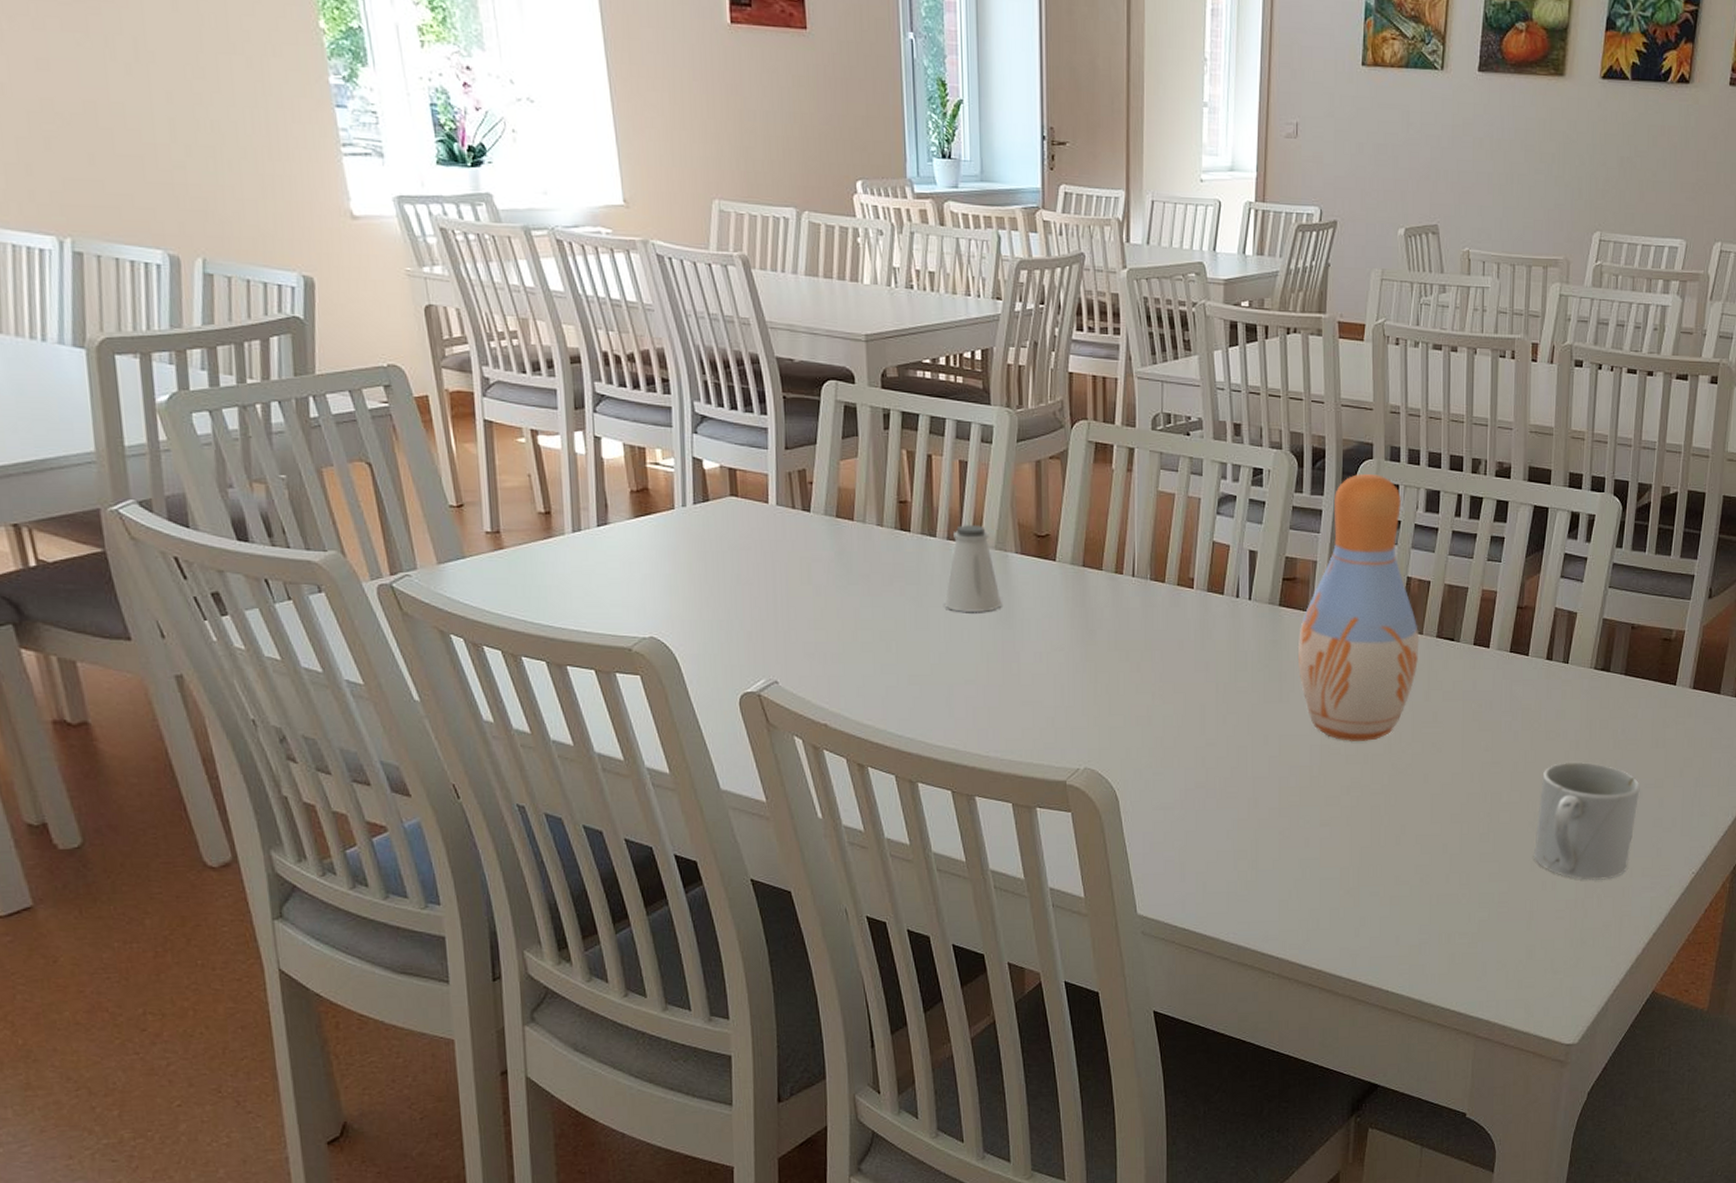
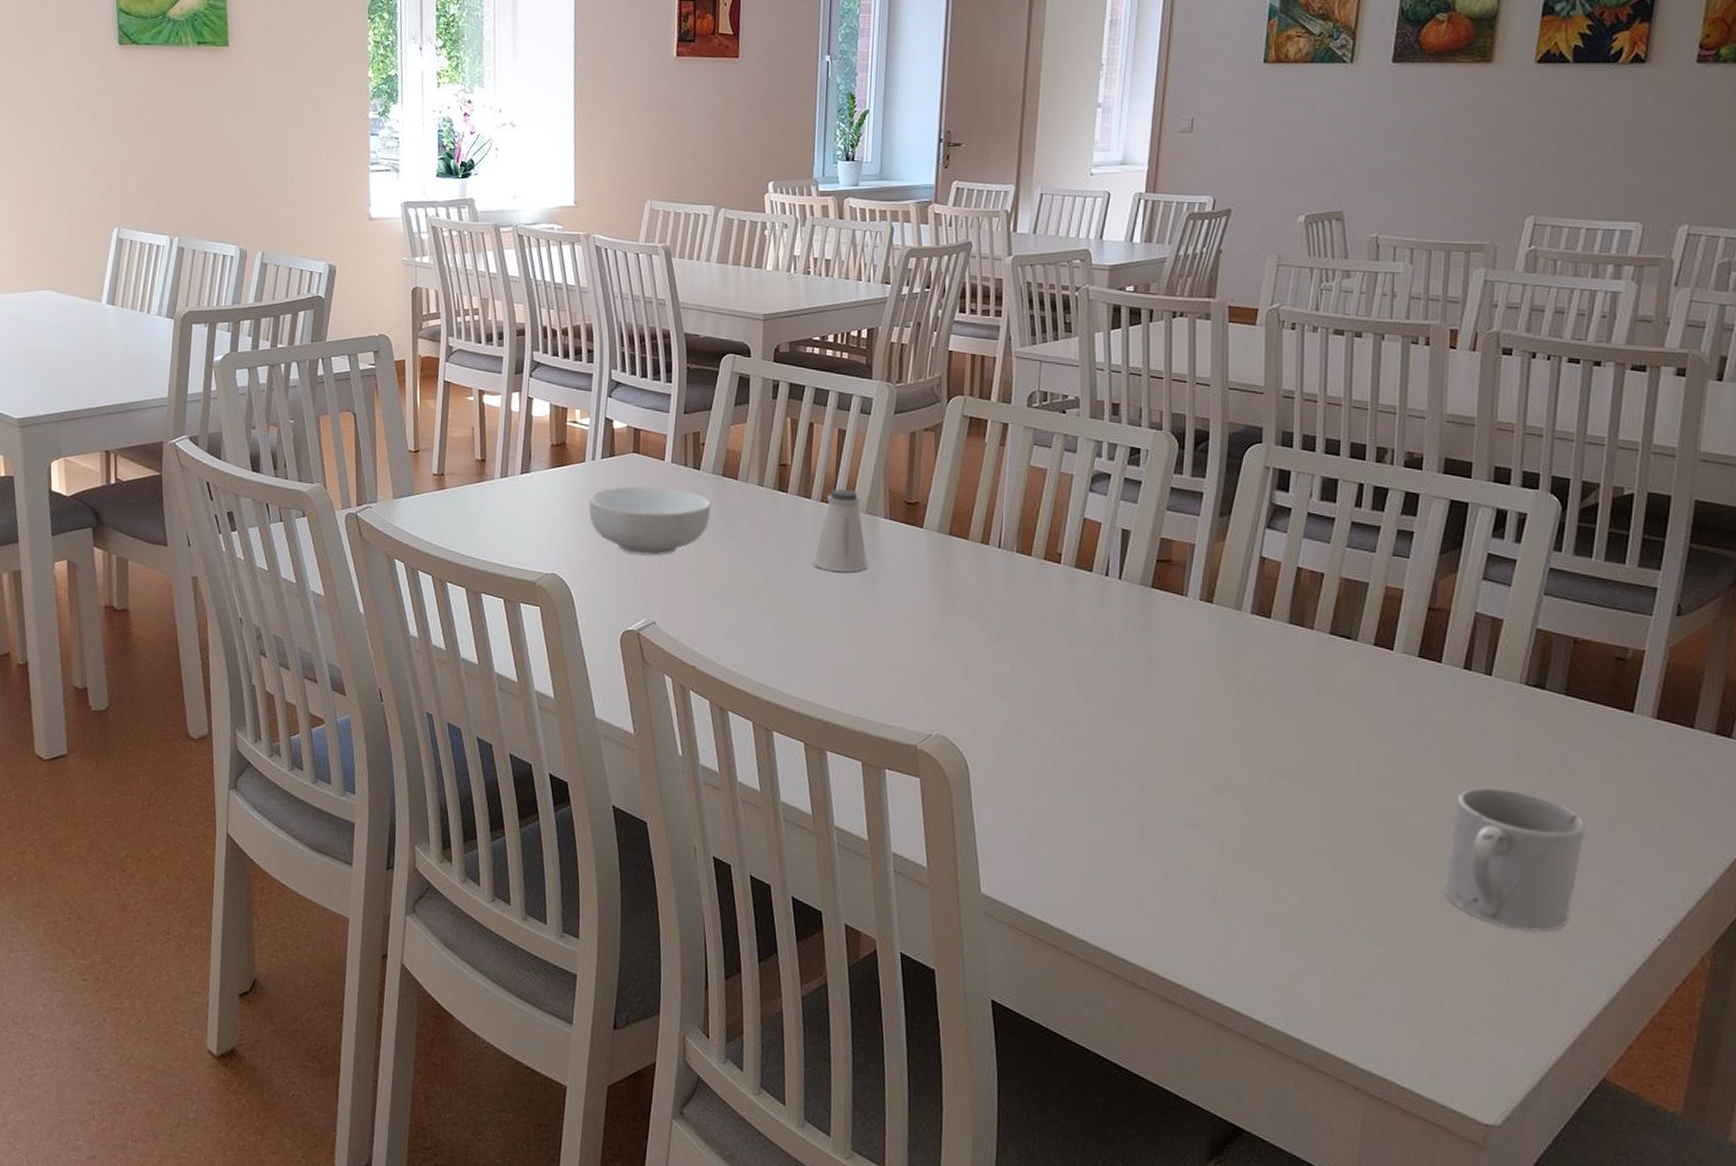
cereal bowl: none [684,532,827,609] -> present [588,486,711,556]
vase: present [1297,474,1419,741] -> none [1169,458,1309,739]

